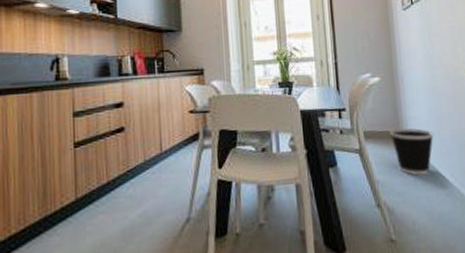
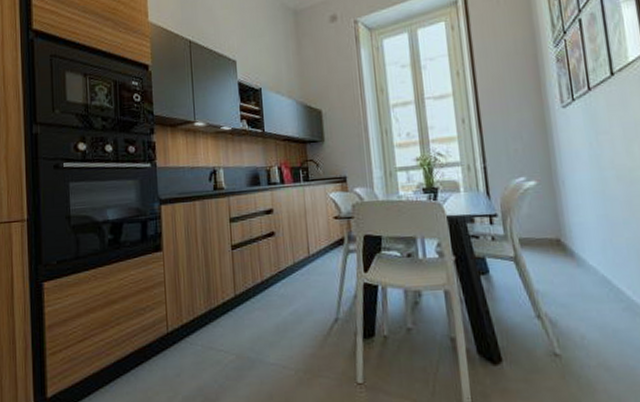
wastebasket: present [390,128,434,176] -> none [550,235,605,287]

